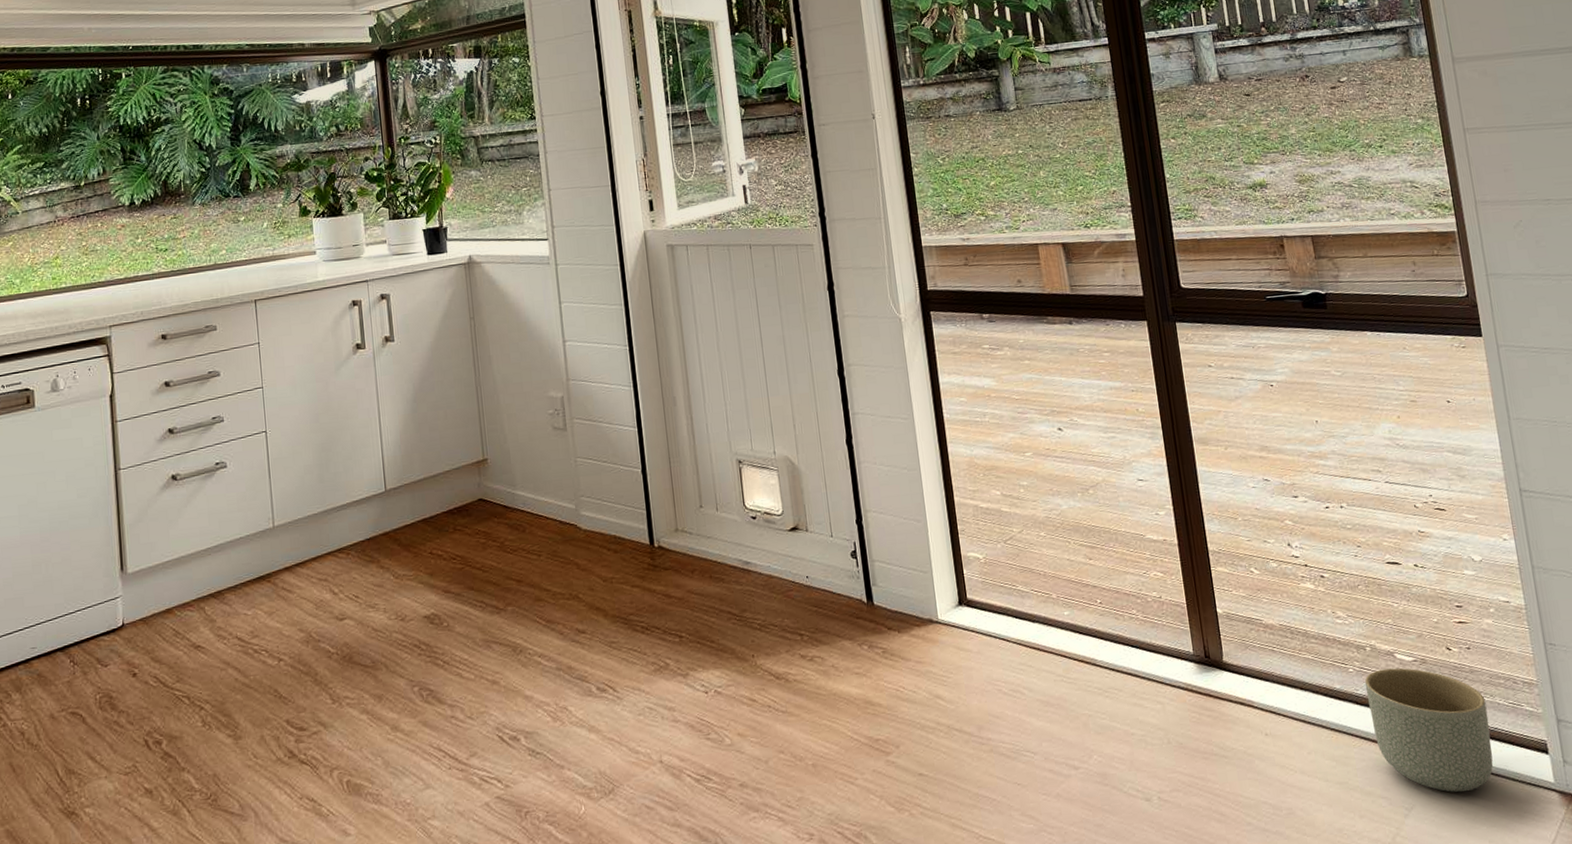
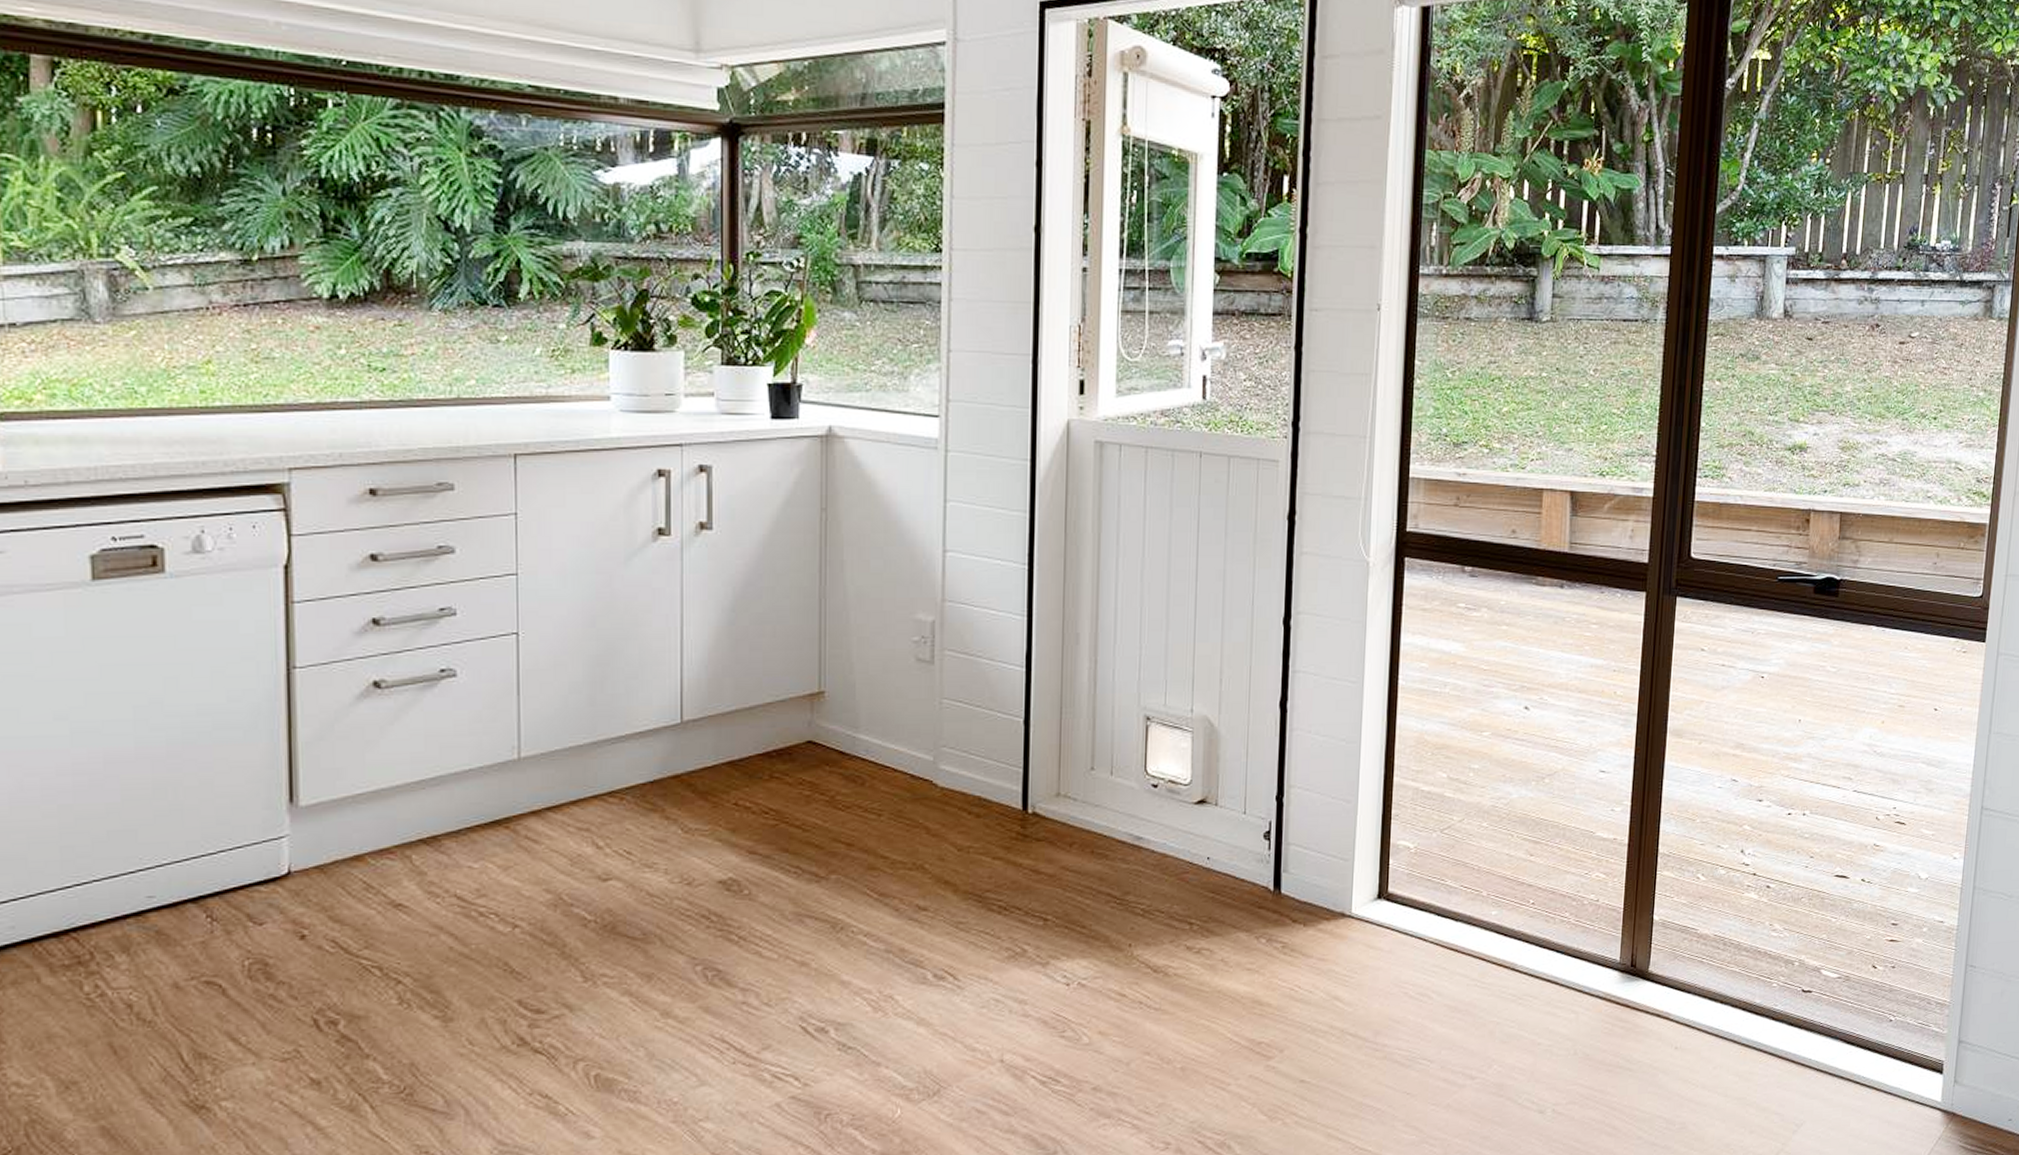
planter: present [1365,668,1493,793] -> none [1783,984,1897,1110]

